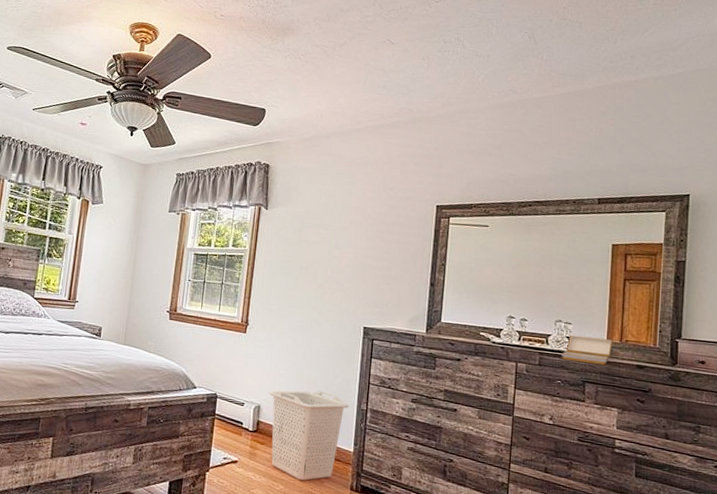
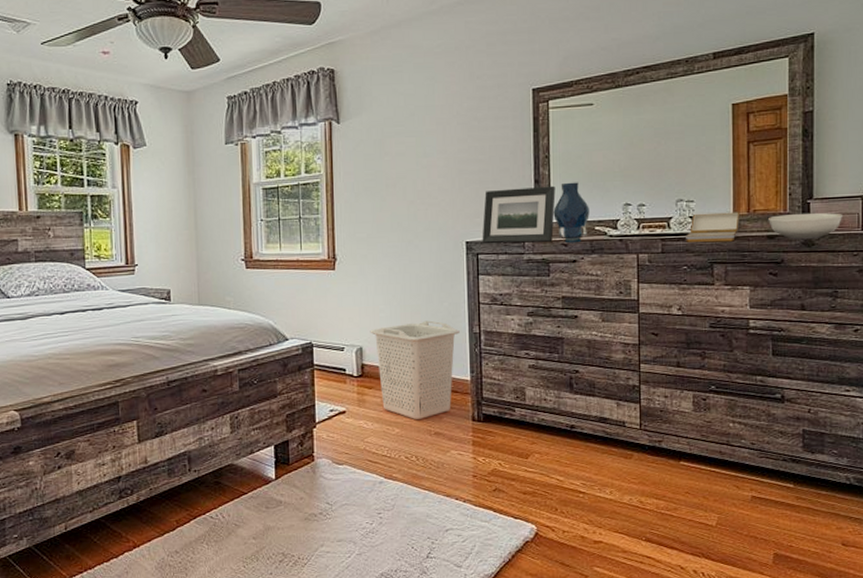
picture frame: none [378,286,448,340] -> present [482,185,556,244]
vase: none [444,289,477,344] -> present [553,182,589,244]
bowl: none [639,348,709,376] -> present [769,212,843,240]

